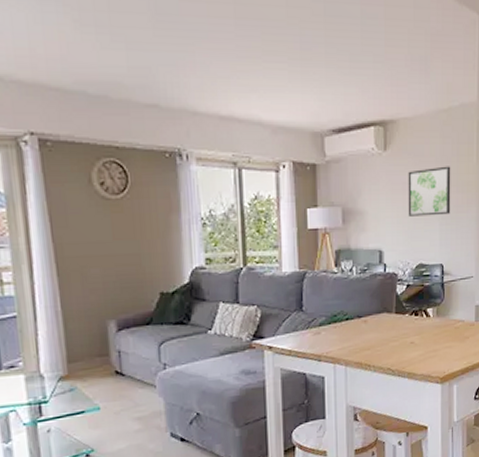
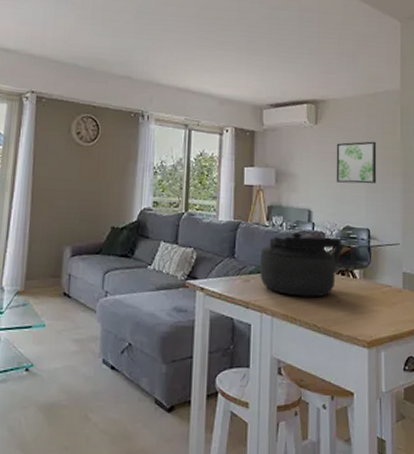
kettle: none [330,276,418,343] -> present [260,232,345,298]

